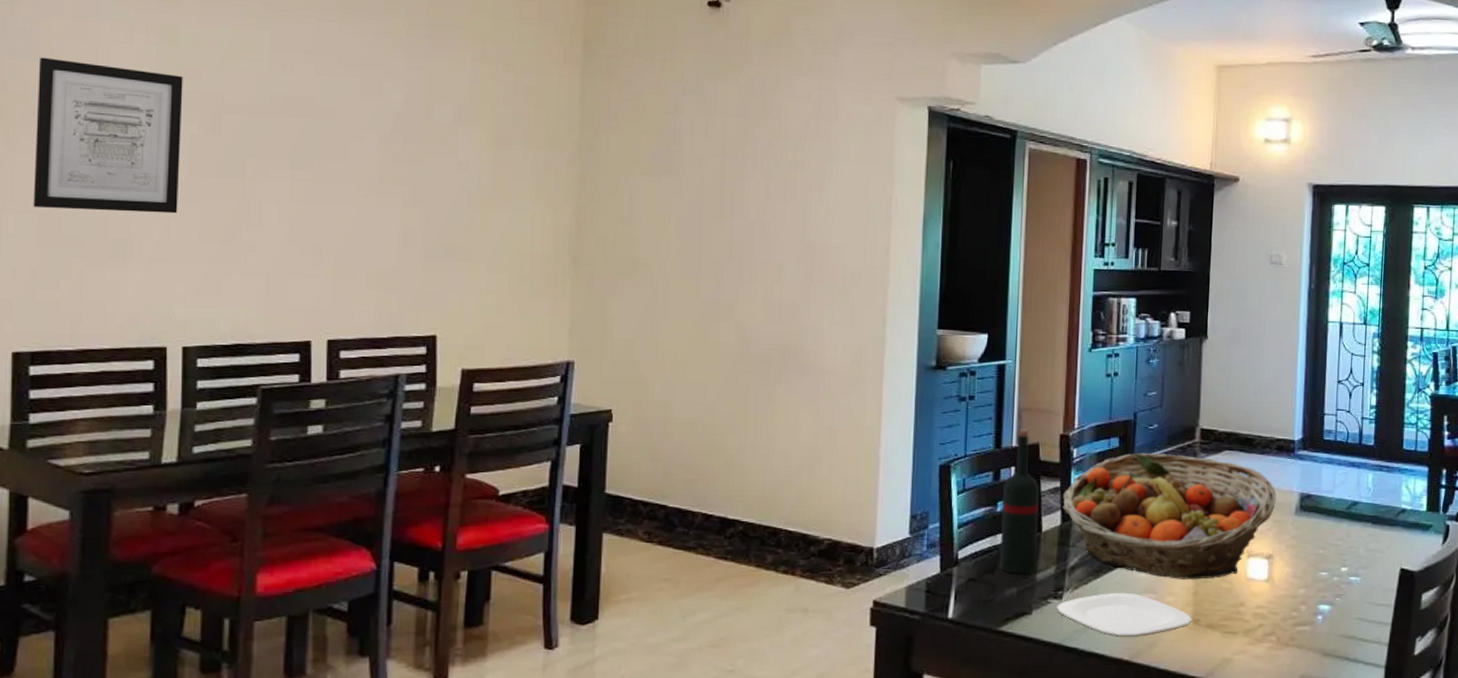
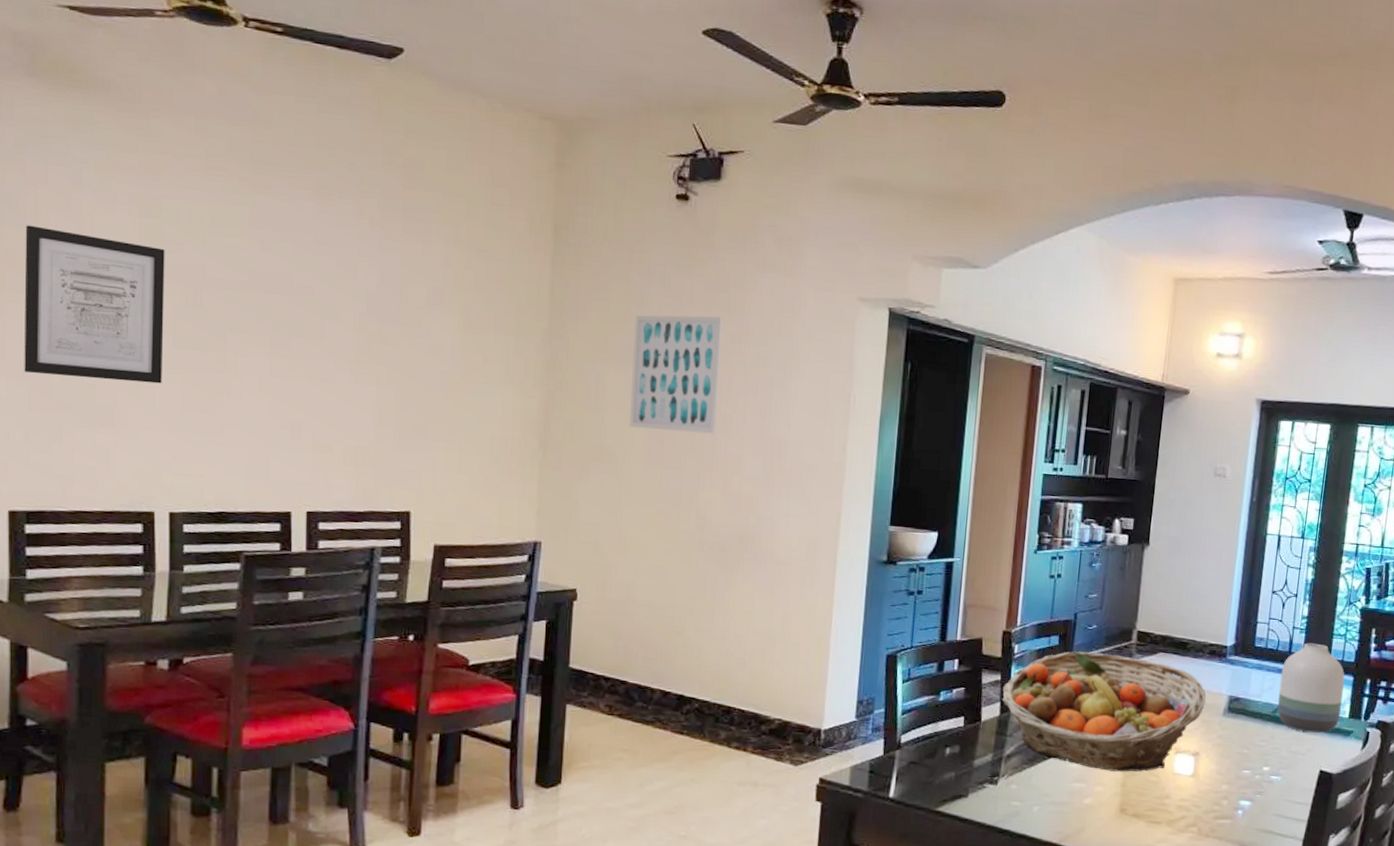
wall art: none [665,121,759,242] -> present [630,315,723,434]
wine bottle: present [999,429,1040,574] -> none [939,624,982,760]
plate: present [1056,592,1192,637] -> none [991,780,1119,822]
vase: none [1351,433,1419,528] -> present [1277,643,1345,733]

